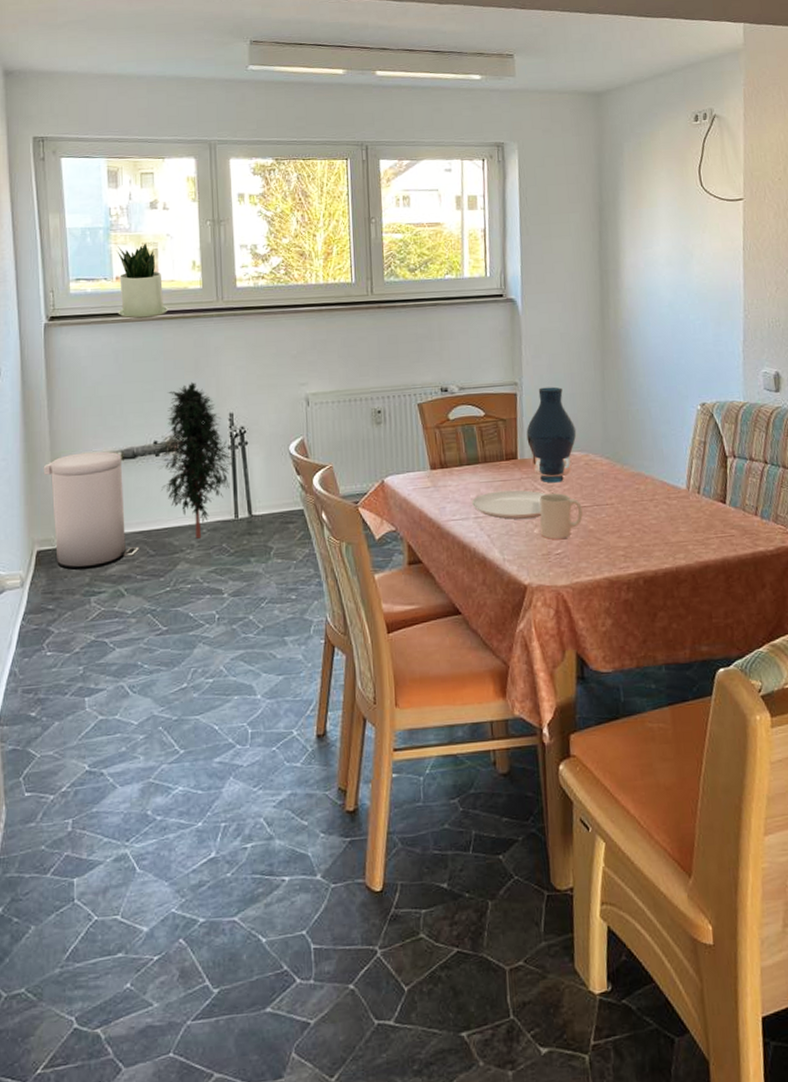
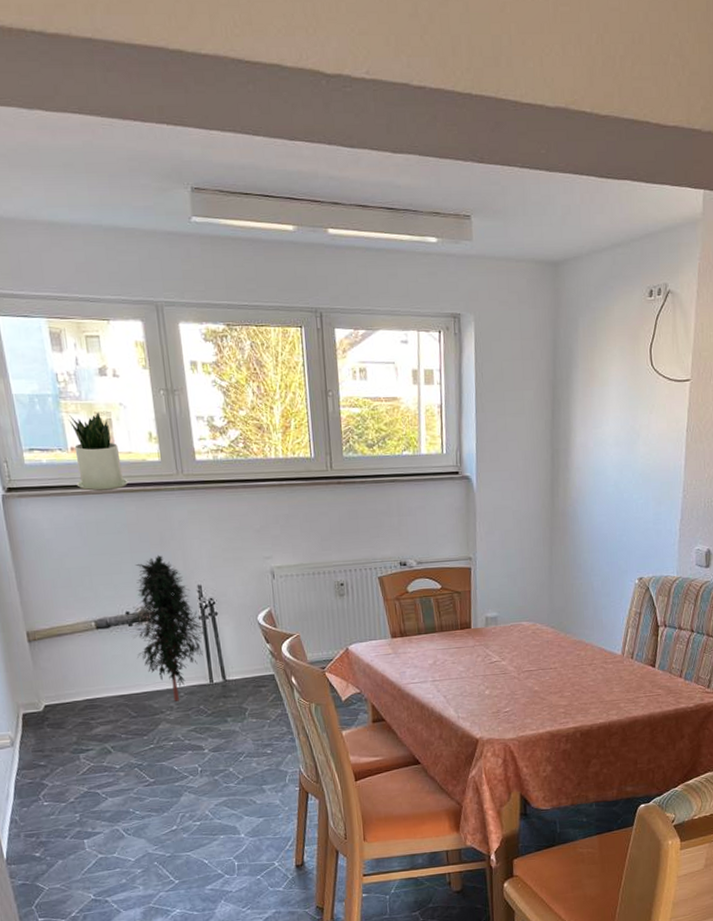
pedal bin: present [43,451,140,570] -> none [18,621,122,731]
plate: present [472,490,547,520] -> none [430,656,498,682]
vase: present [526,386,577,483] -> none [479,561,526,650]
mug: present [539,493,583,539] -> none [490,659,529,699]

